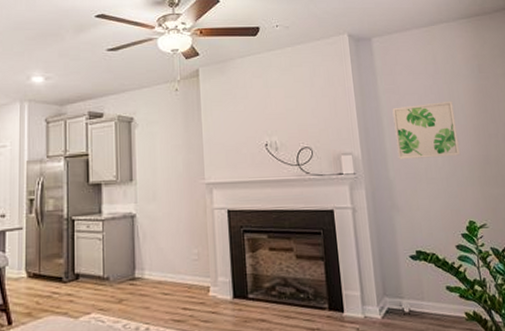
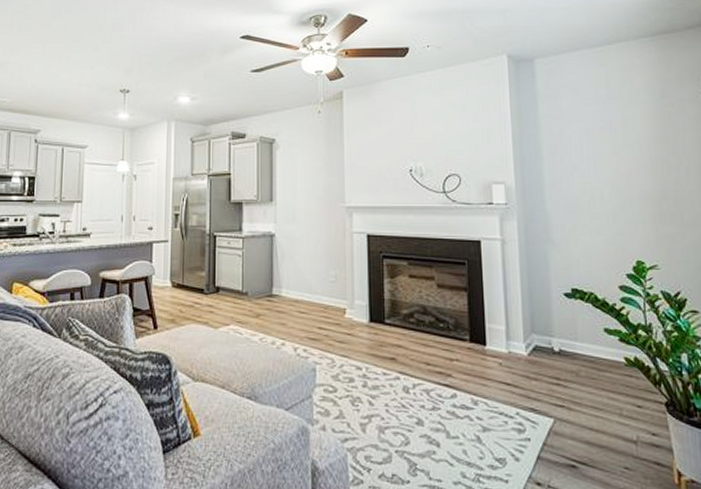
wall art: present [392,100,461,159] -> none [553,129,632,191]

